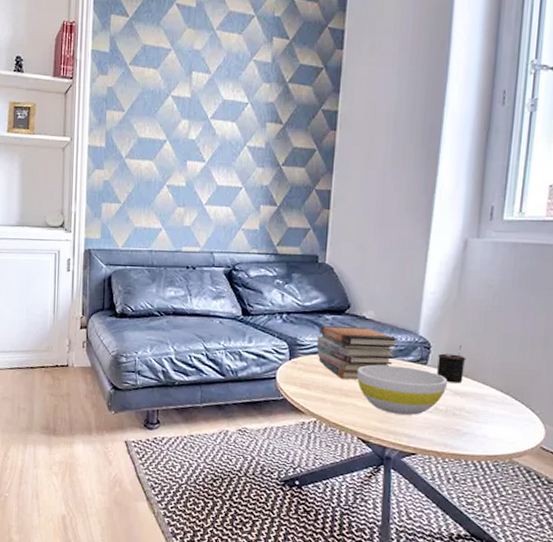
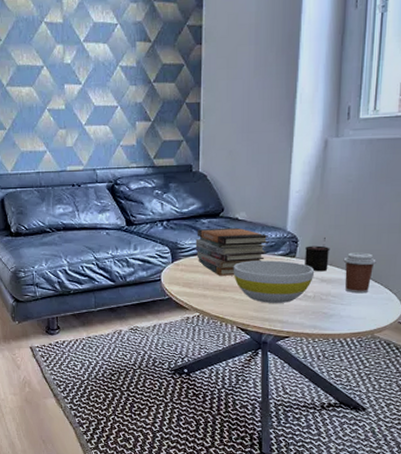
coffee cup: none [480,364,518,412] -> present [343,252,376,294]

